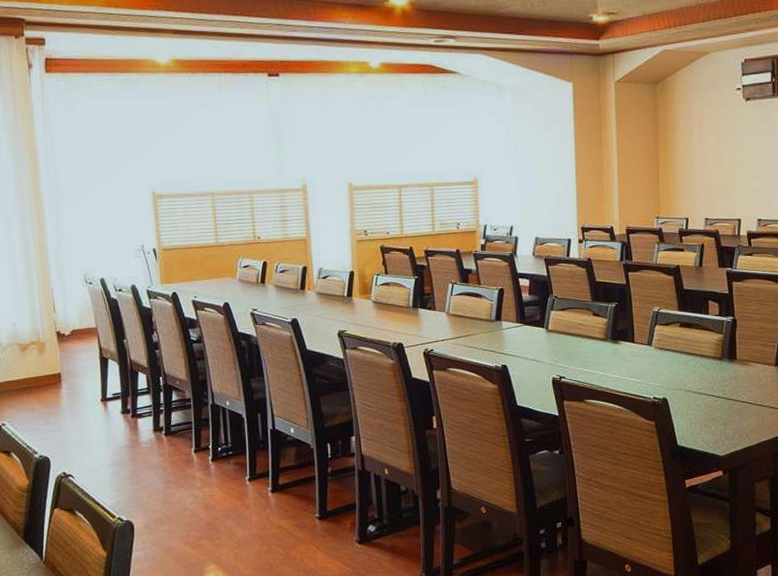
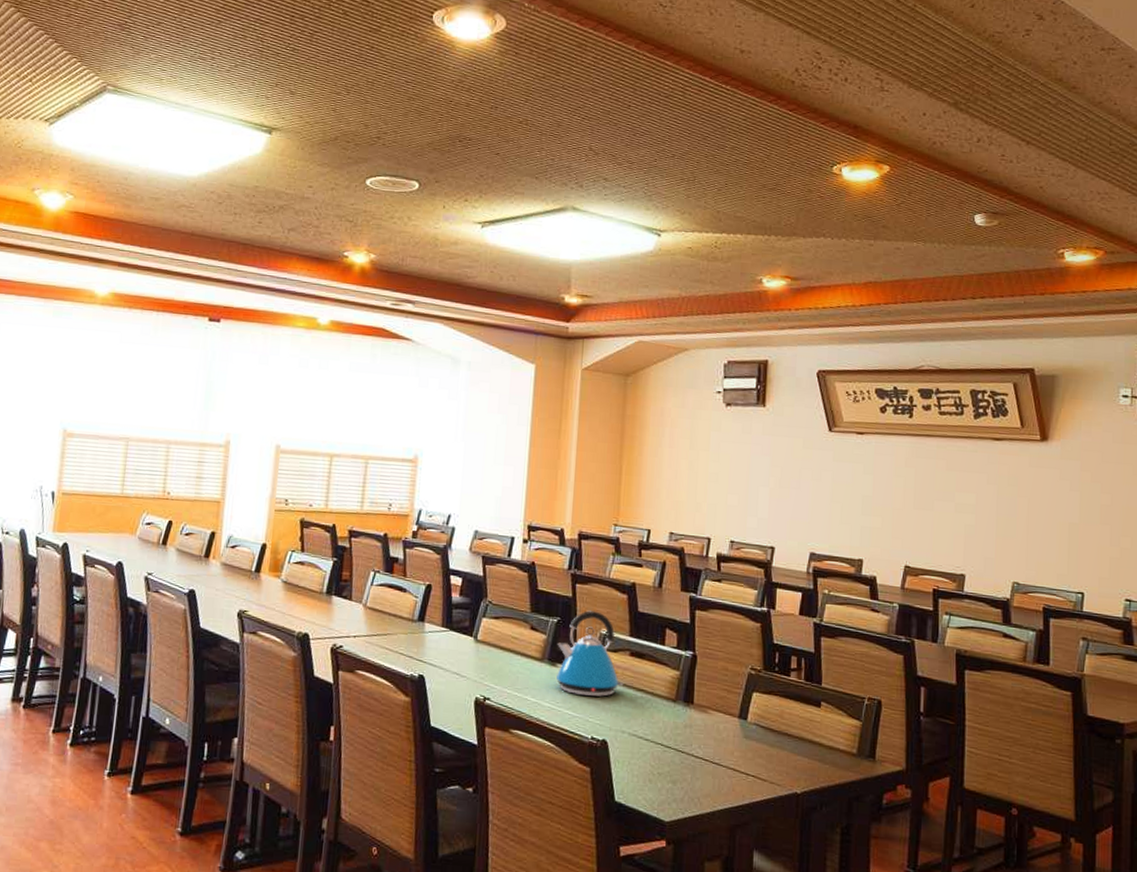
kettle: none [618,293,677,364] -> present [556,610,624,697]

